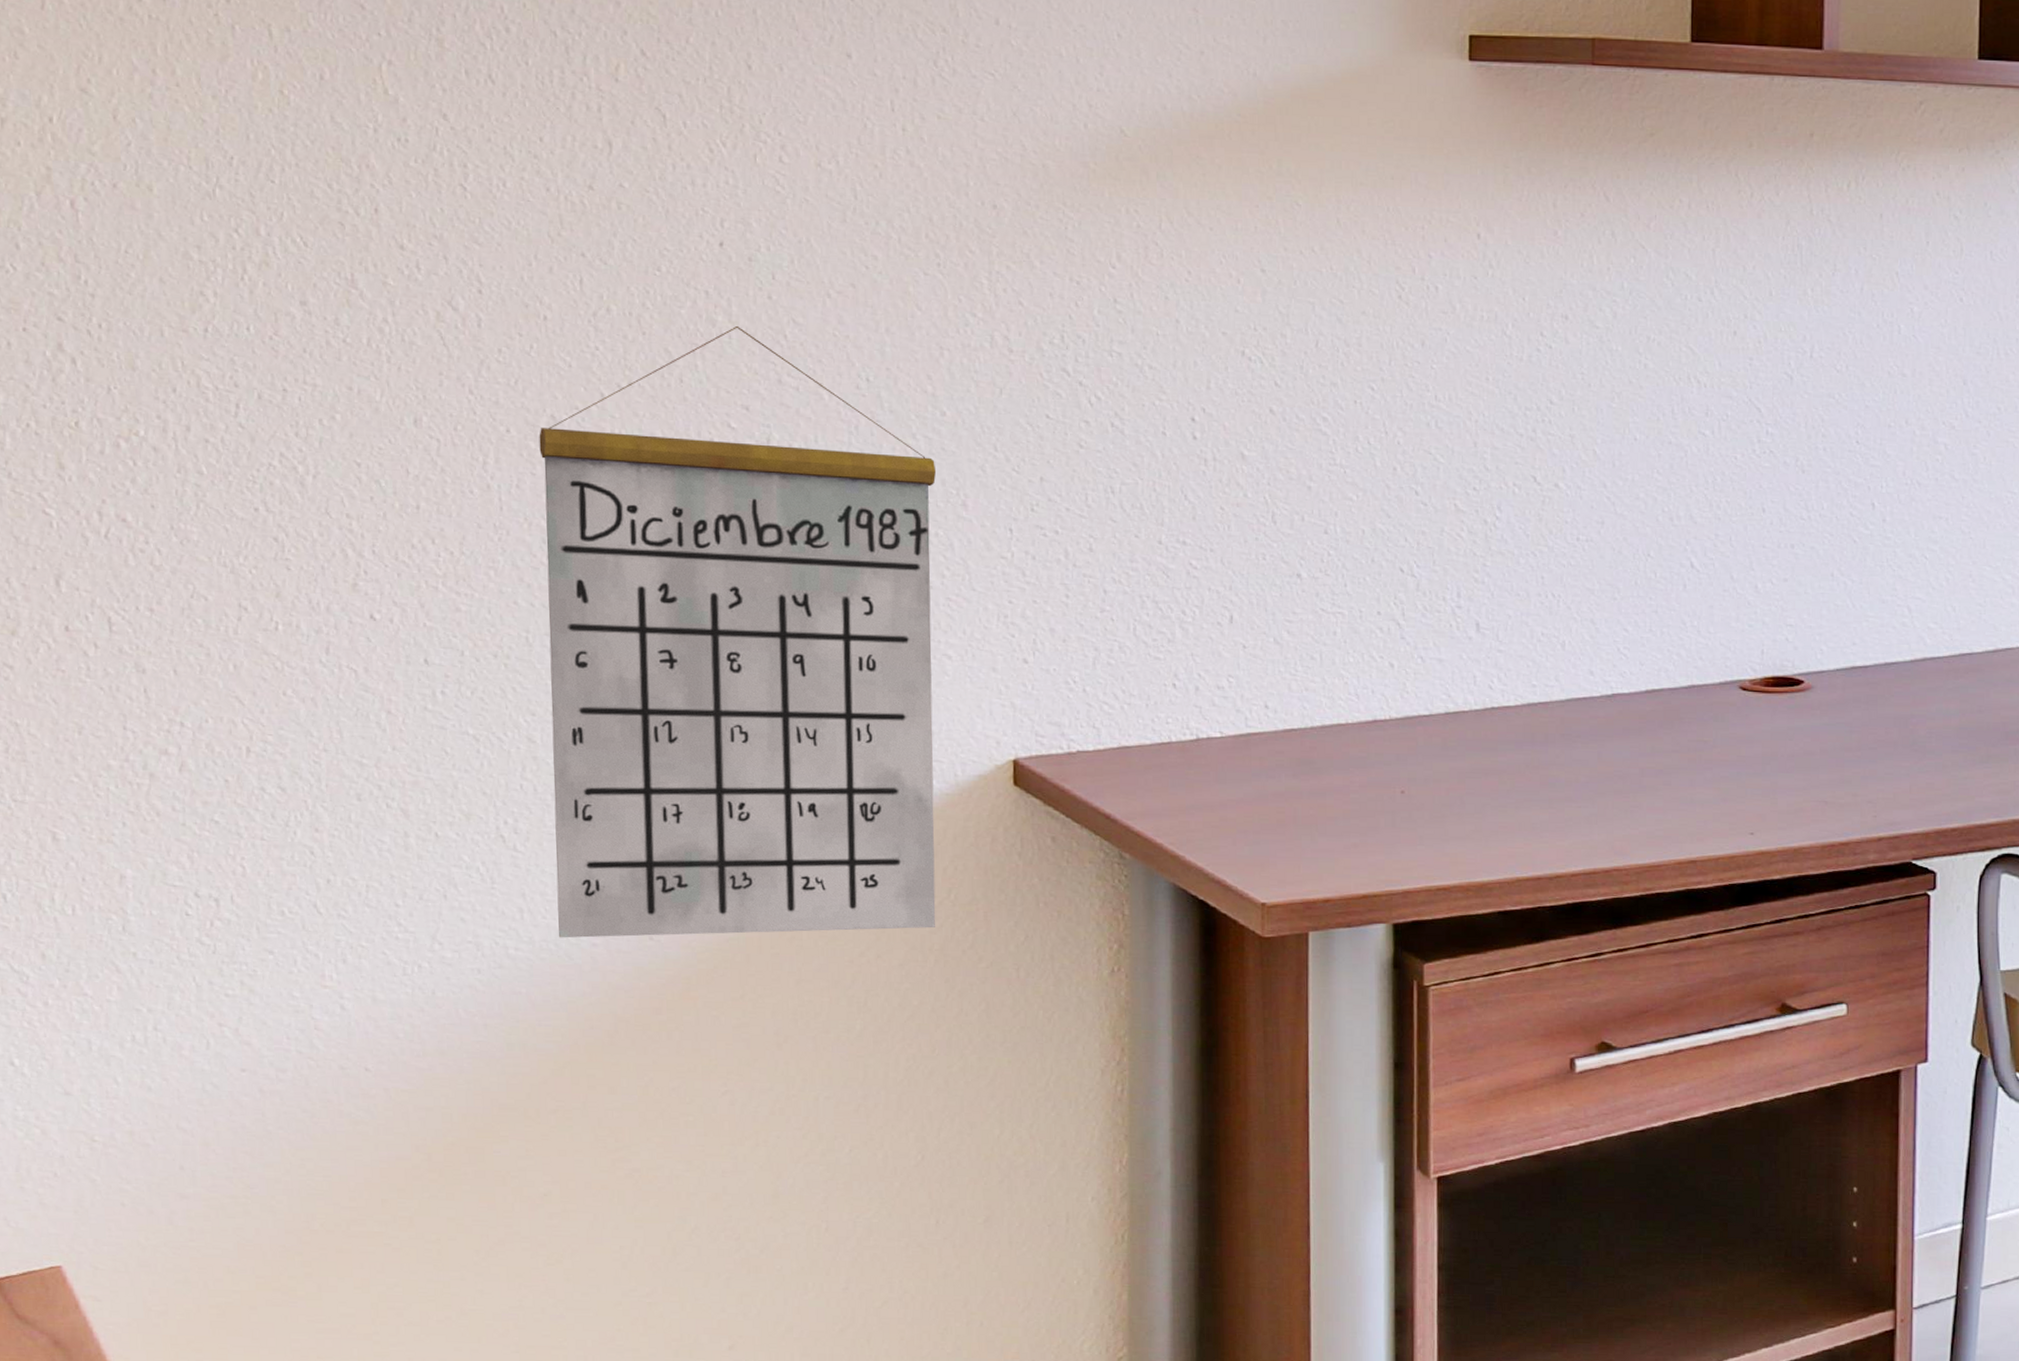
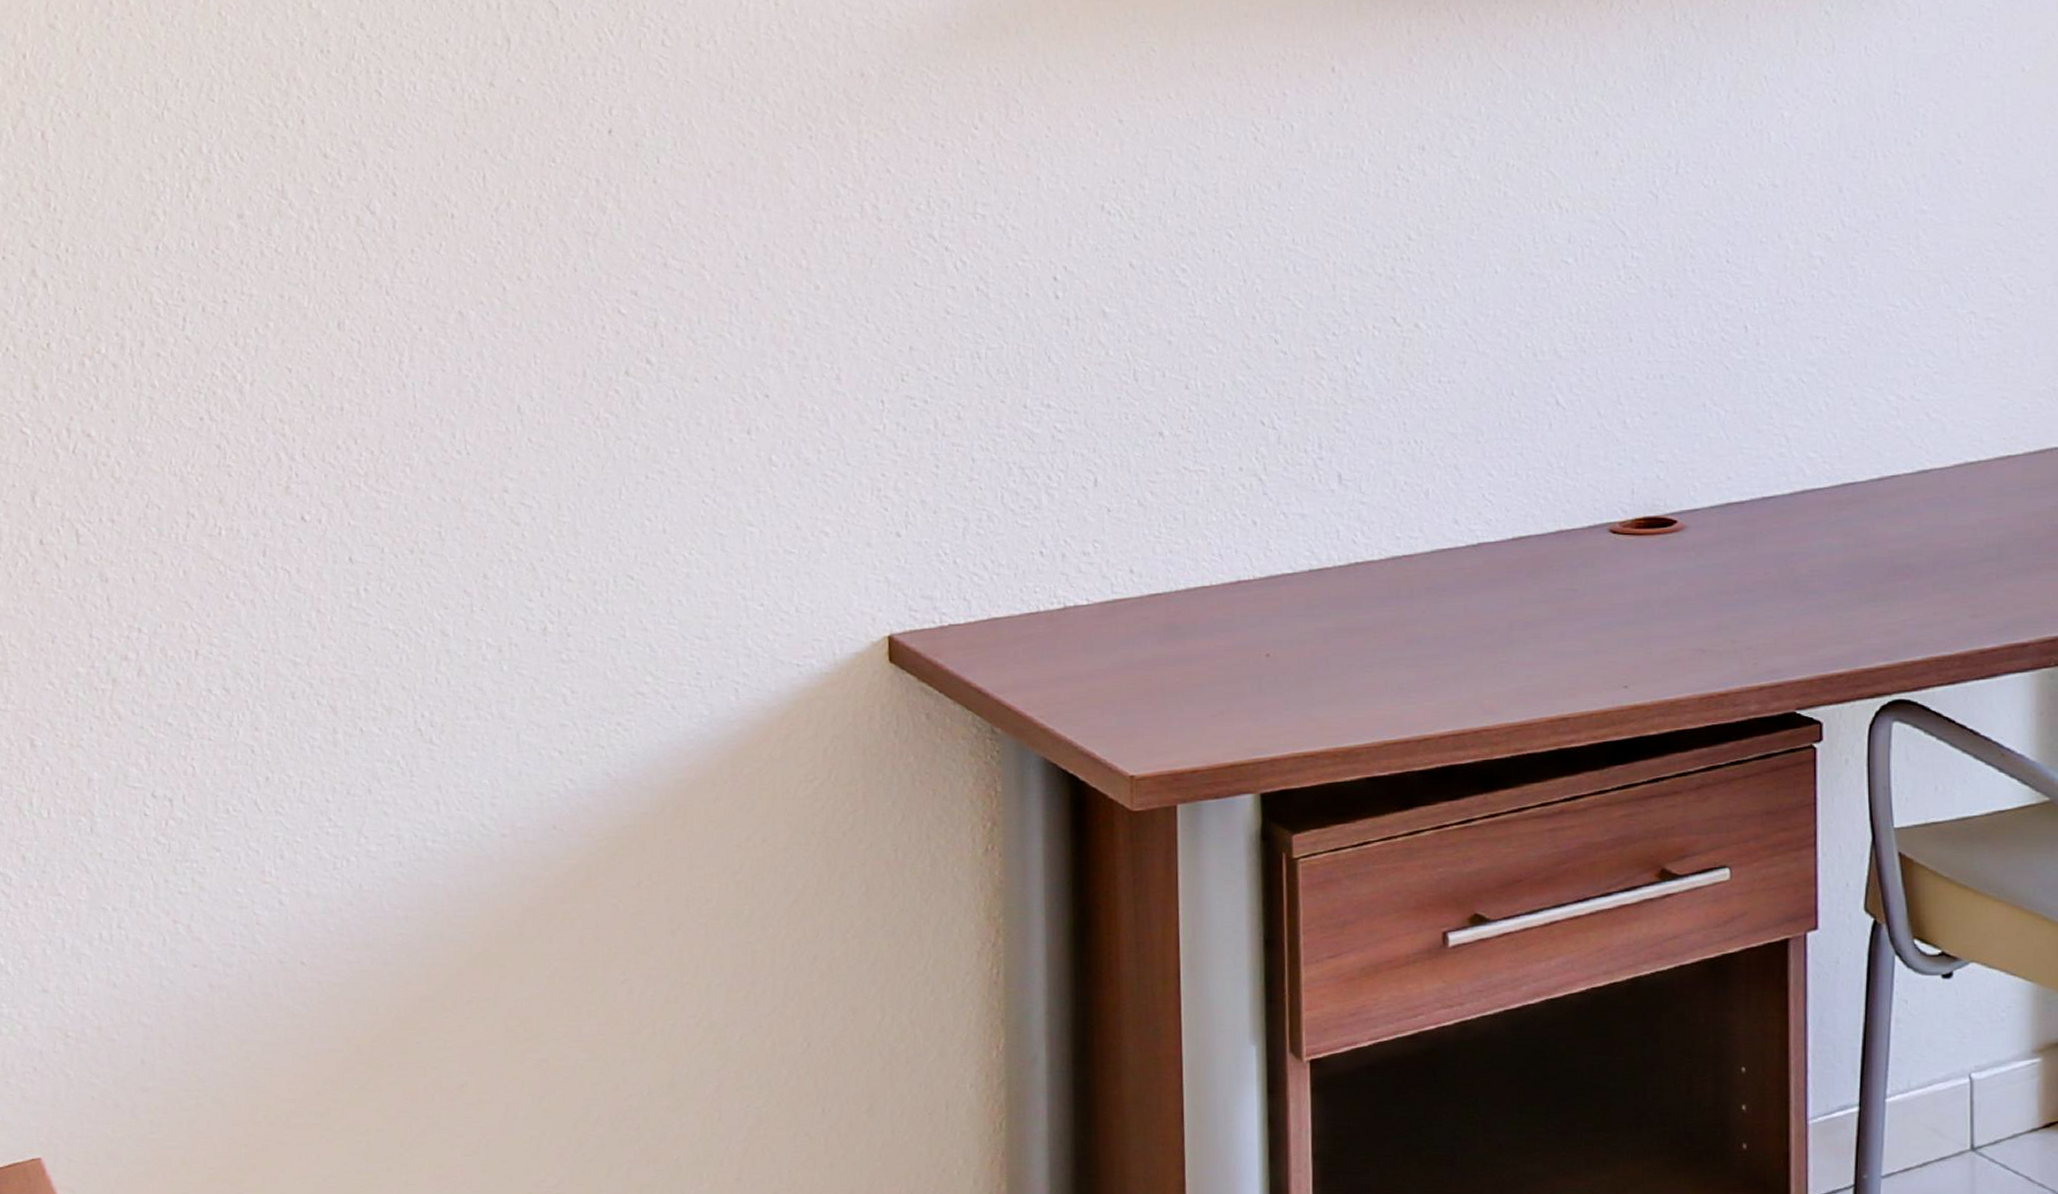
calendar: present [539,325,937,938] -> none [448,211,818,829]

